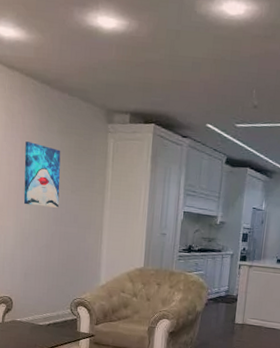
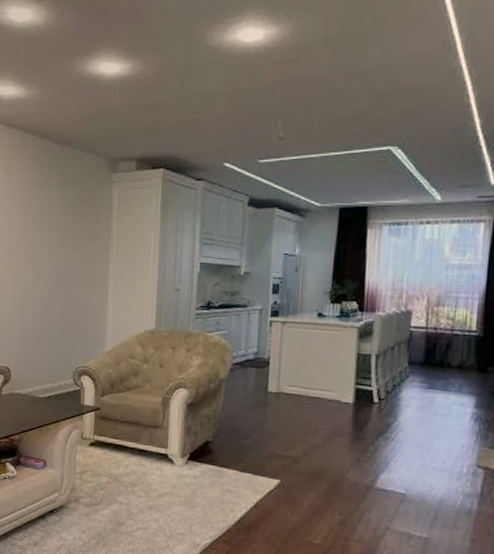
wall art: present [23,141,61,208] -> none [22,200,62,268]

